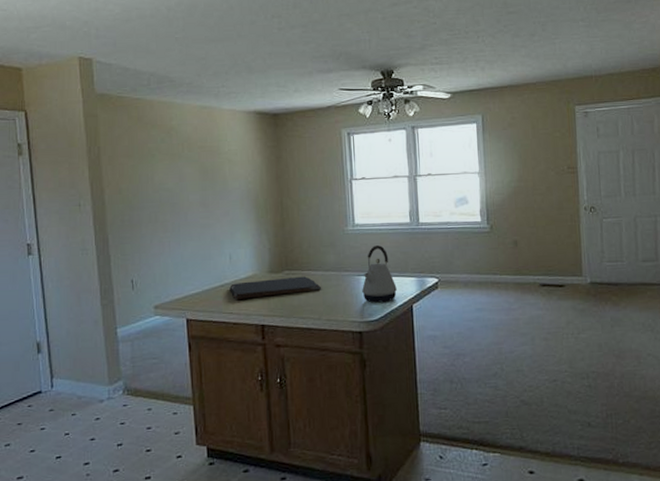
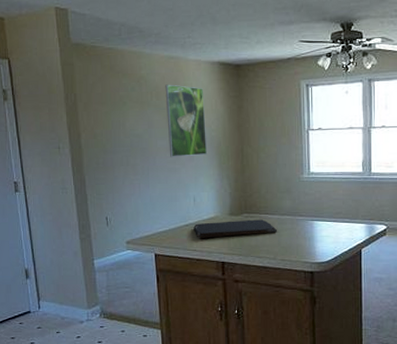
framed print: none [197,135,243,212] -> present [165,84,207,157]
kettle: present [362,245,397,303] -> none [315,193,347,246]

